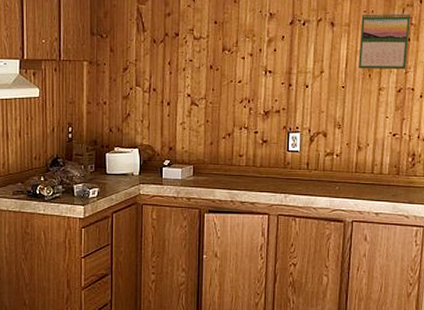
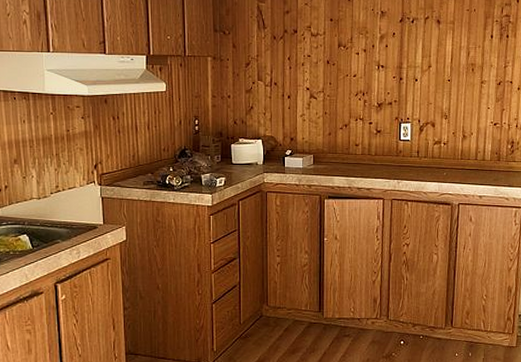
calendar: present [359,12,411,70] -> none [463,11,509,64]

